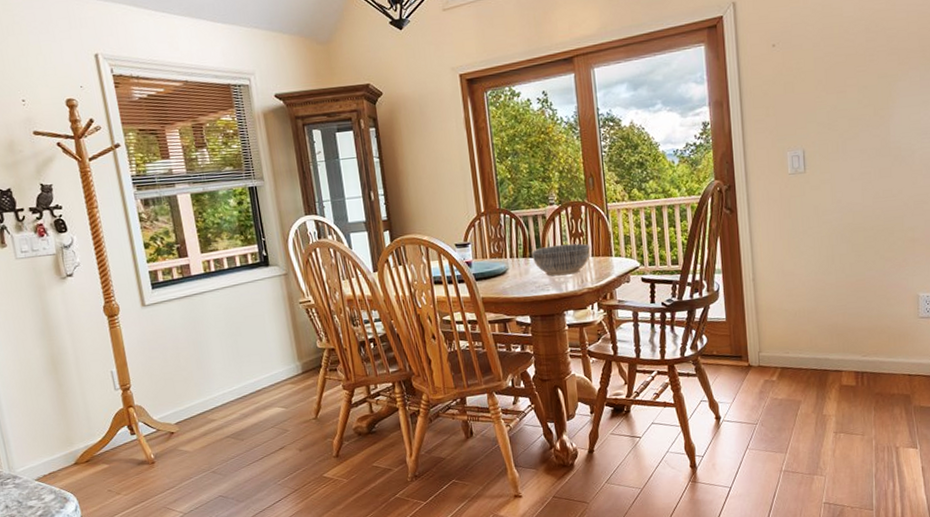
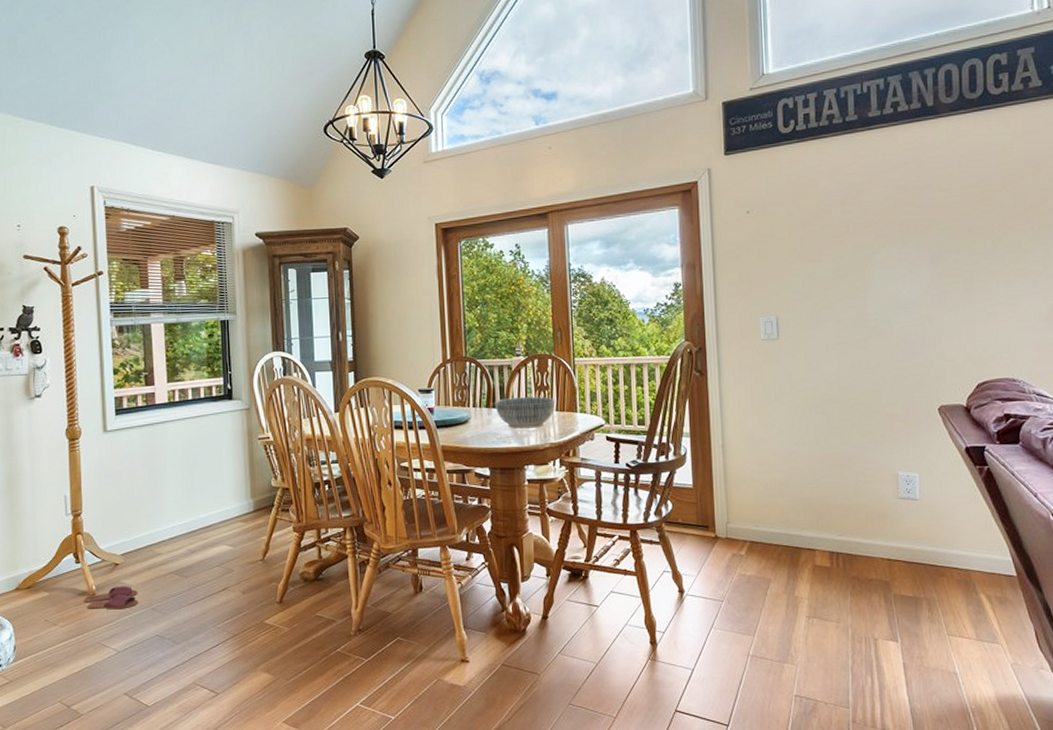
slippers: none [144,452,198,477] -> present [84,586,138,610]

